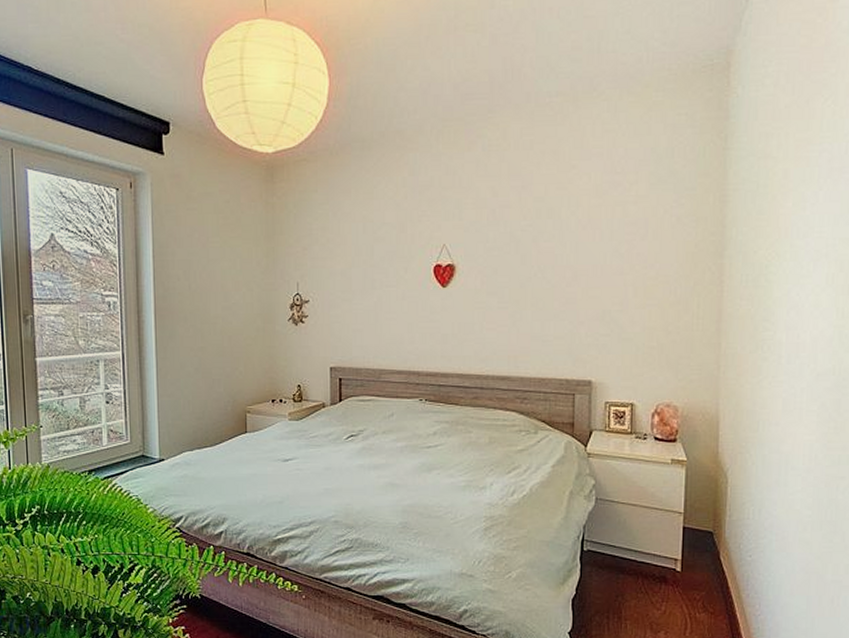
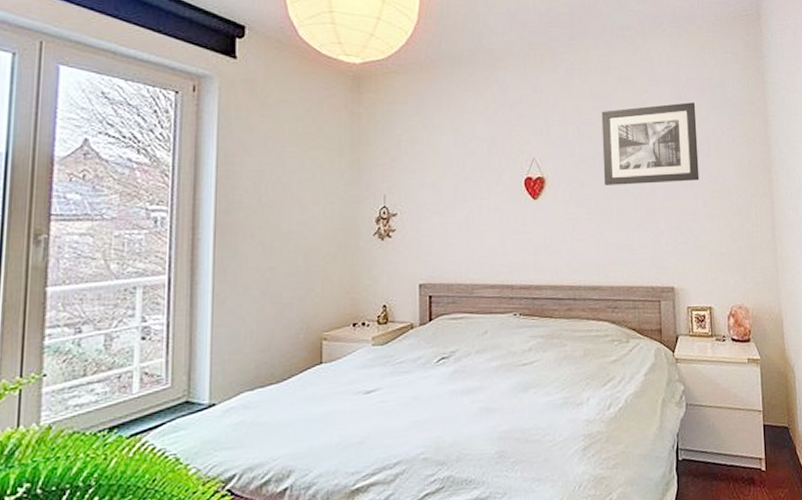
wall art: none [519,177,634,273] -> present [601,102,700,185]

